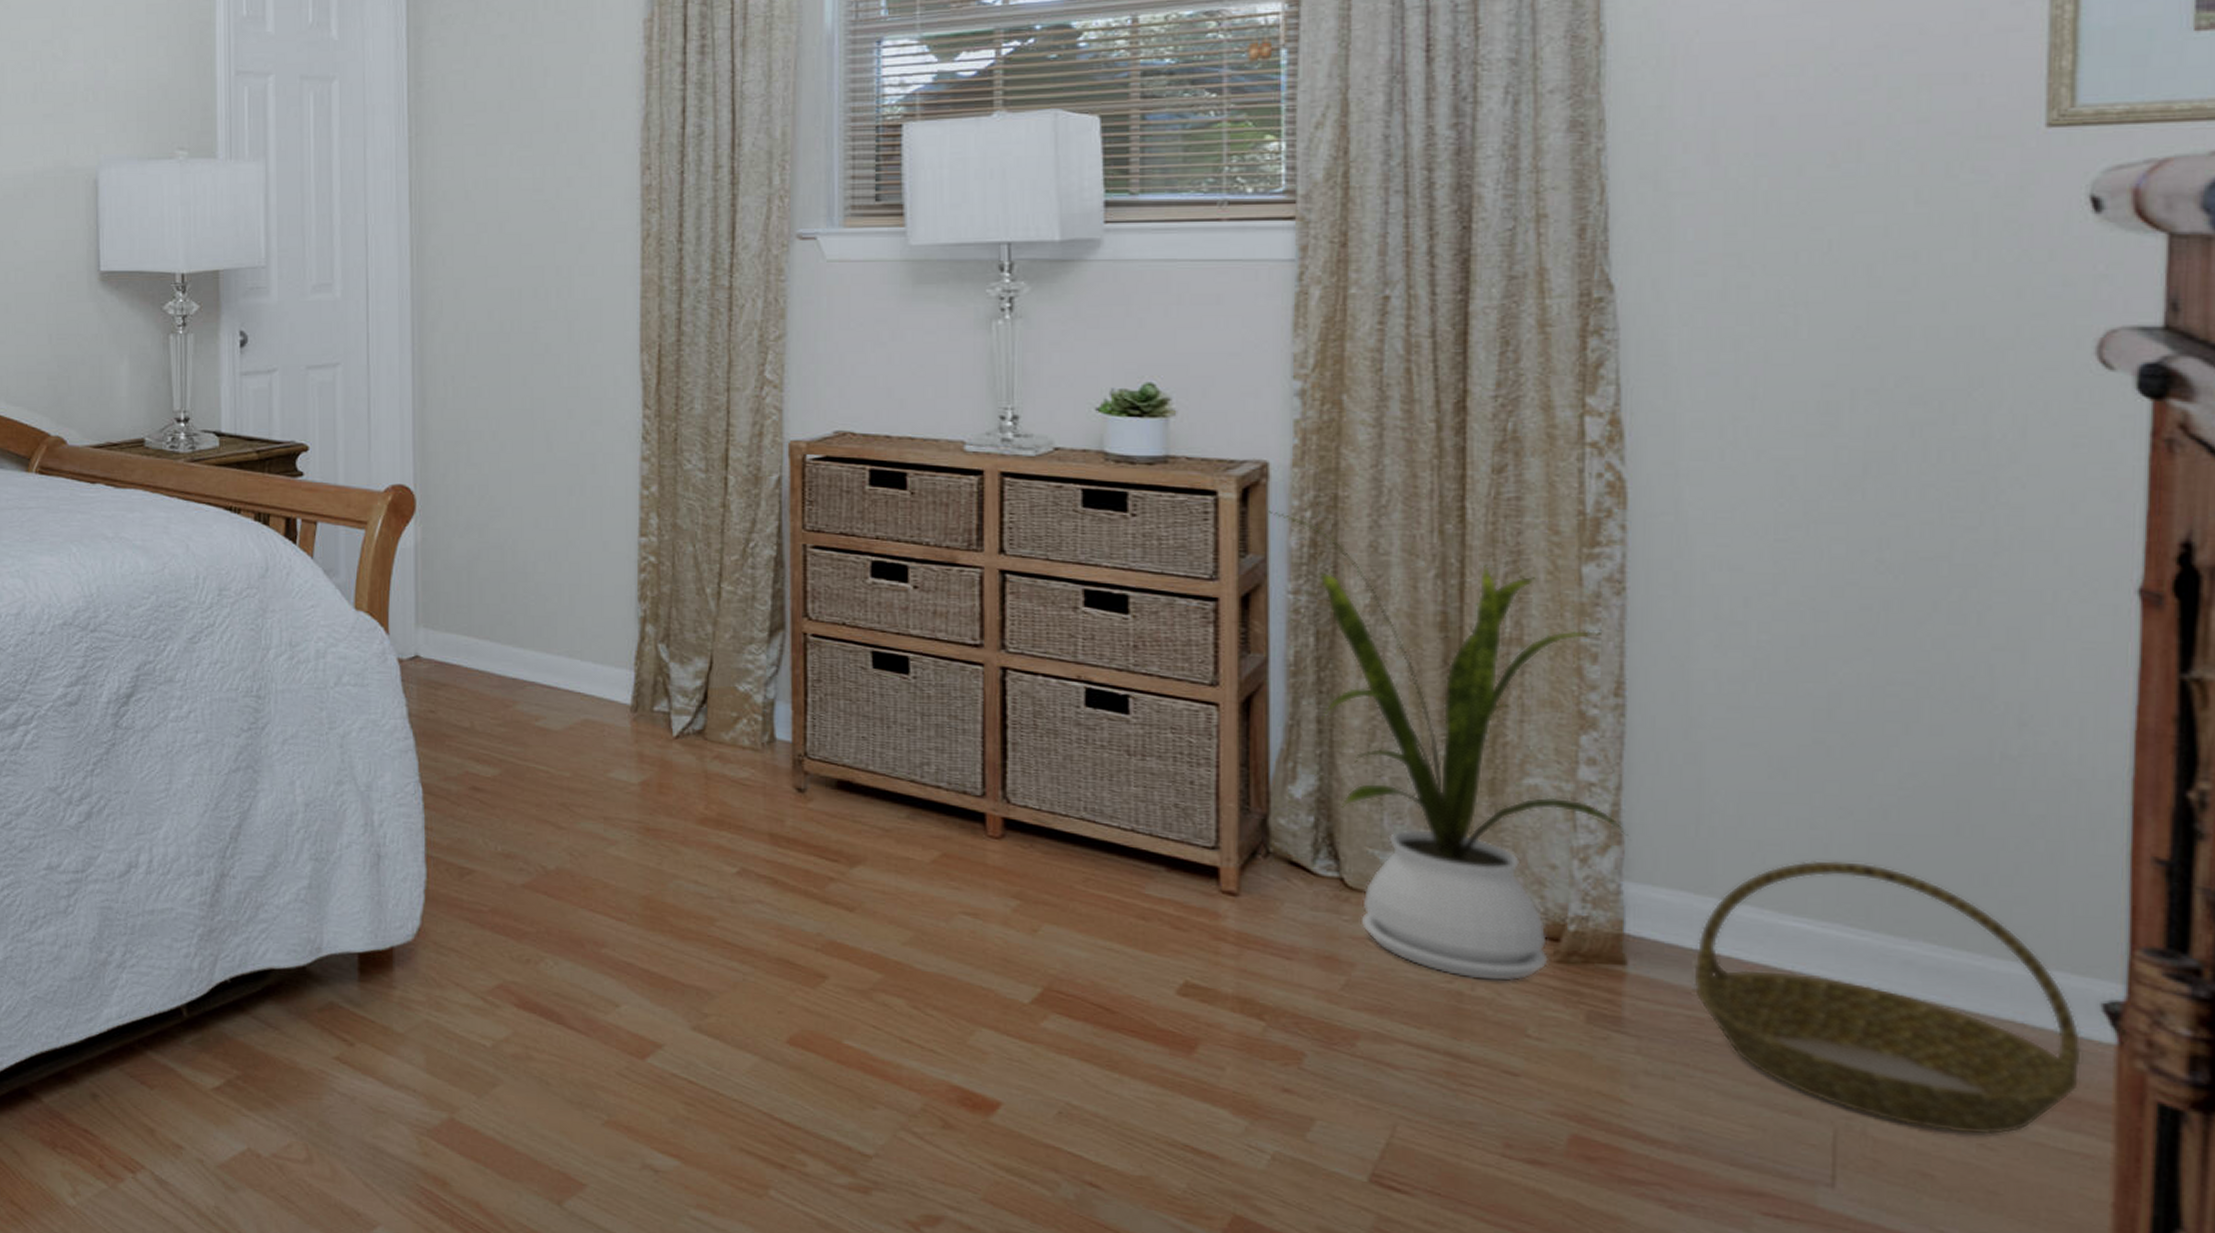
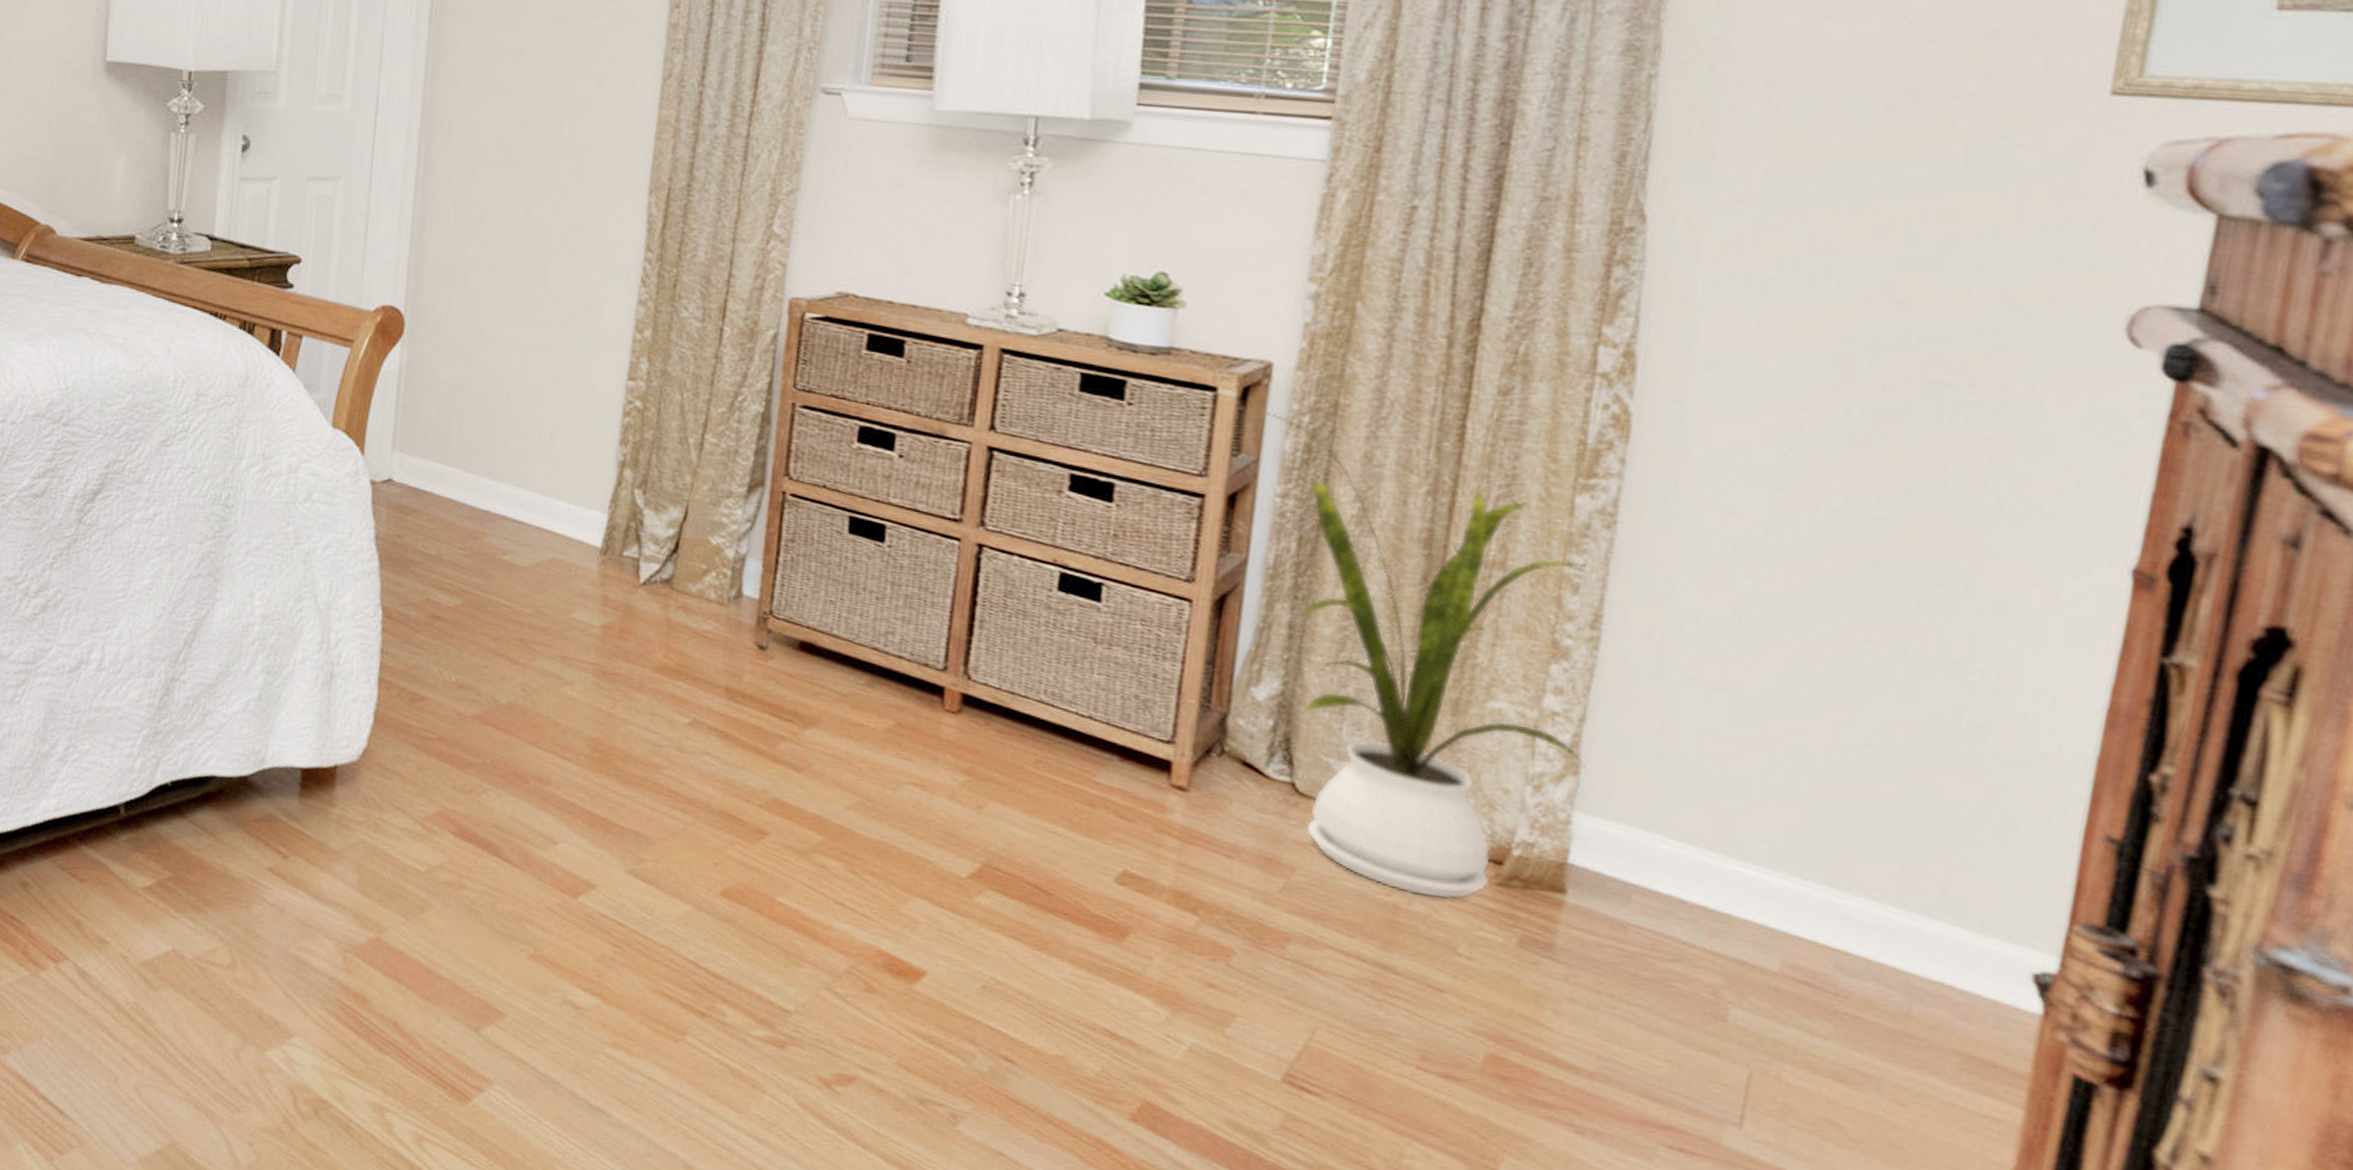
basket: present [1693,859,2082,1135] -> none [1629,808,2007,1092]

